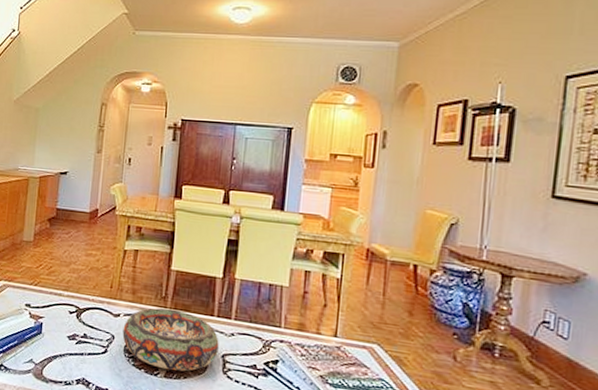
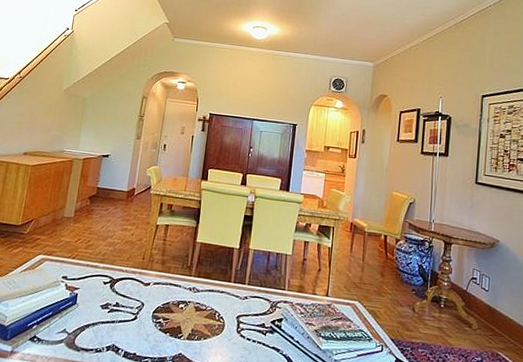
decorative bowl: present [122,308,219,372] -> none [151,276,235,333]

